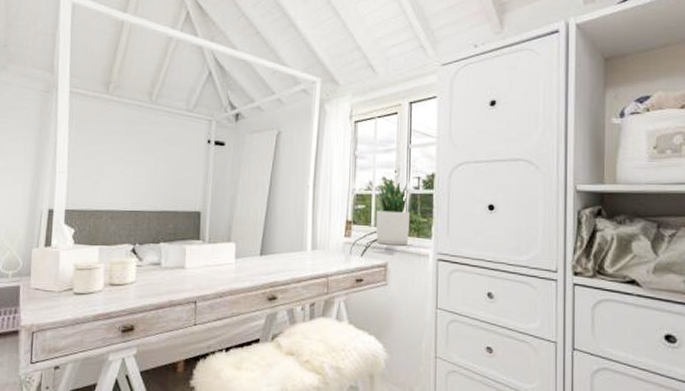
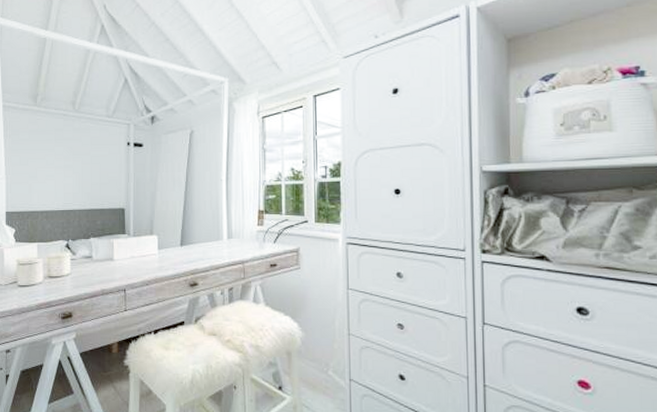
planter: present [376,178,409,246] -> none [287,169,319,231]

